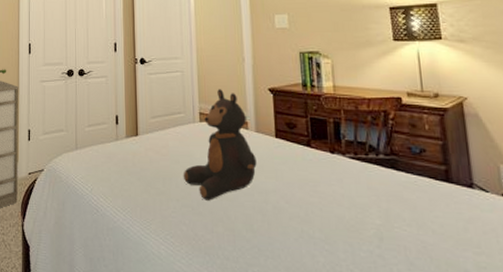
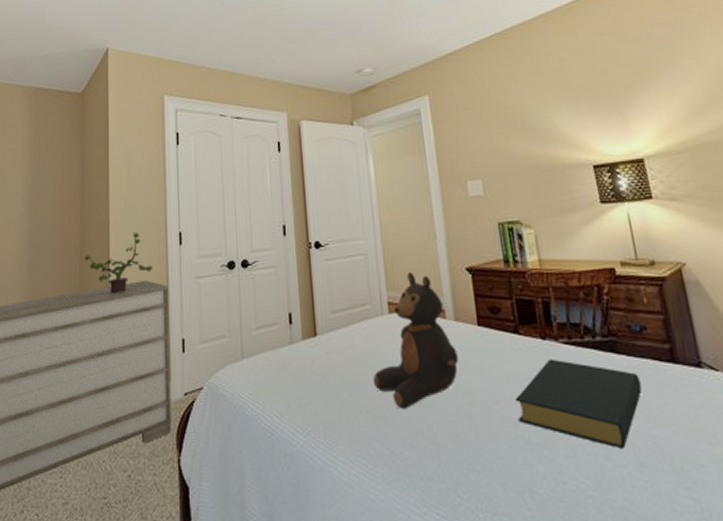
hardback book: none [303,170,417,250] -> present [515,359,642,449]

